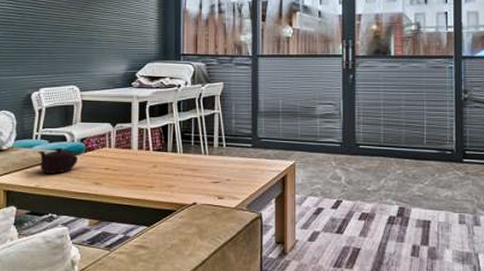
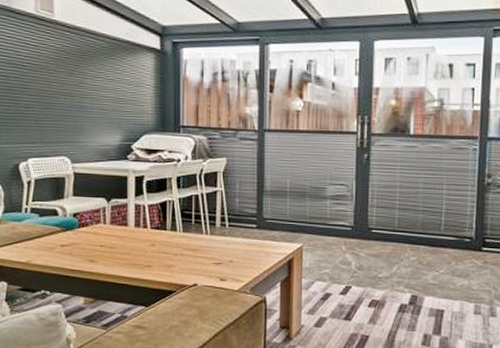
teapot: present [38,147,79,174] -> none [28,222,72,249]

